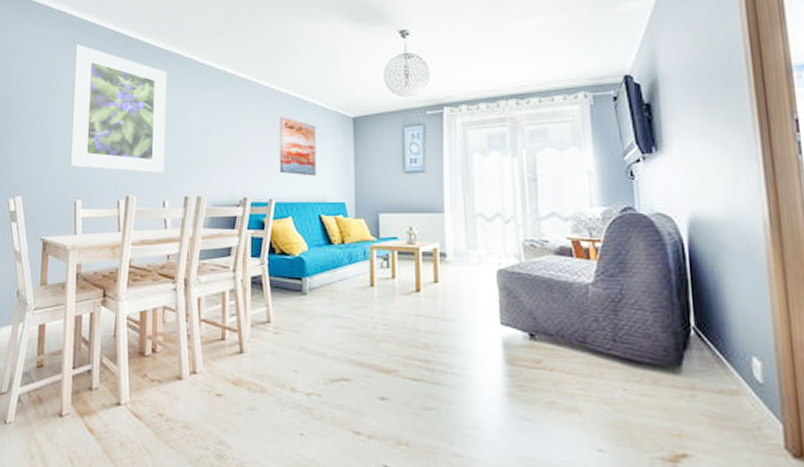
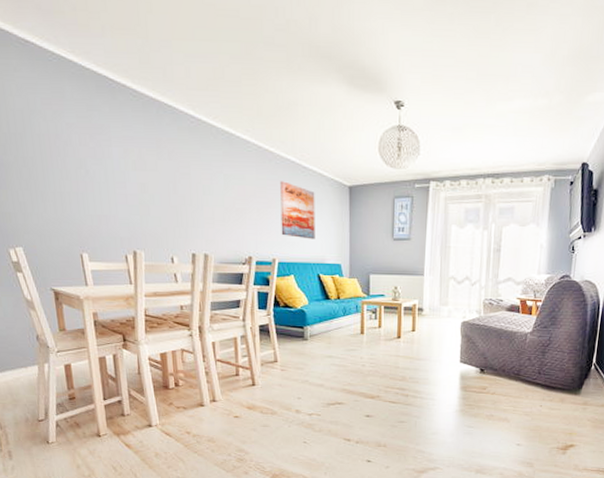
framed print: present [69,44,167,173] -> none [53,84,170,230]

